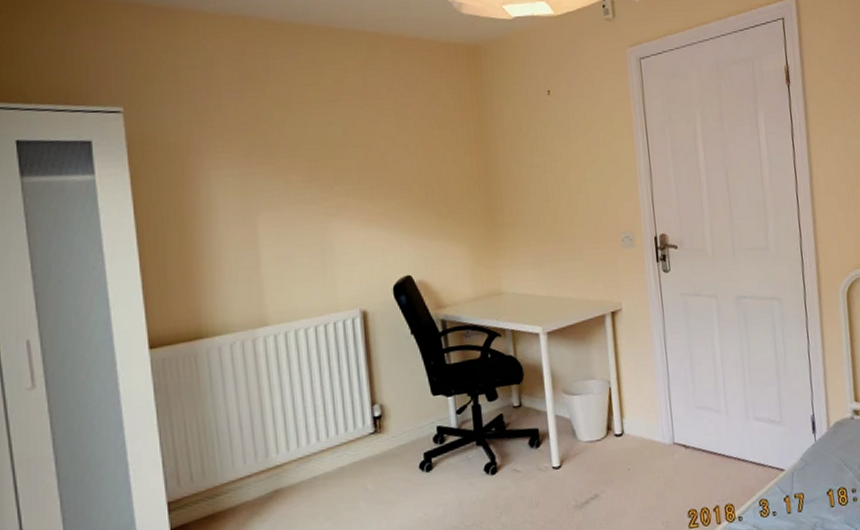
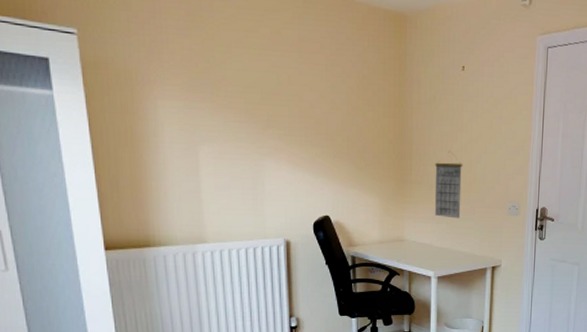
calendar: none [529,184,566,260] -> present [434,151,463,219]

